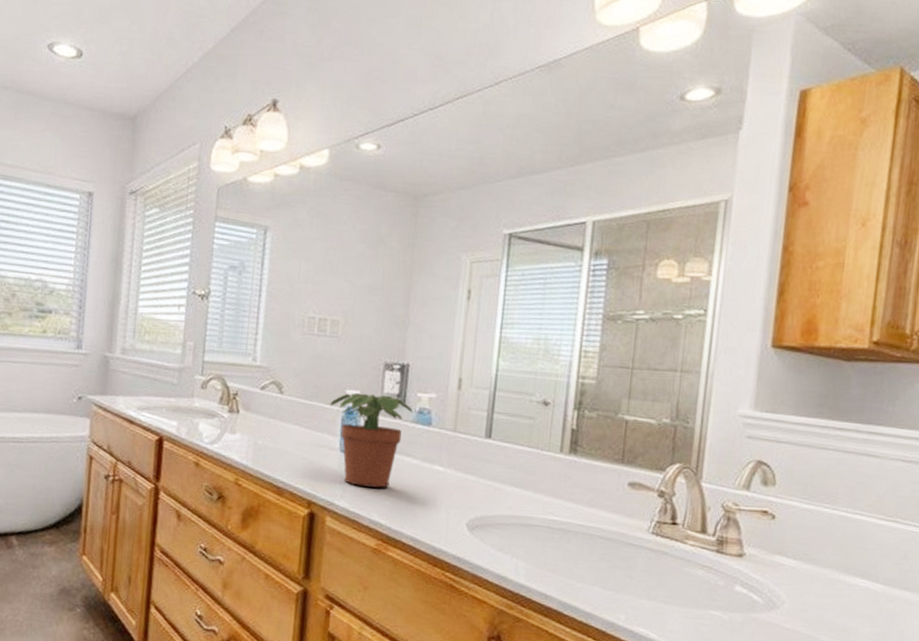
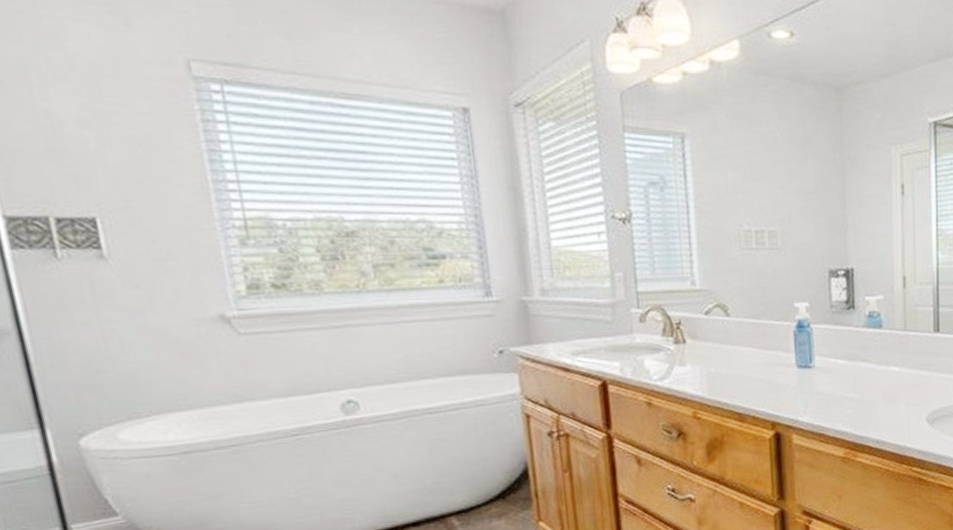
potted plant: present [330,392,414,488] -> none [779,303,864,399]

